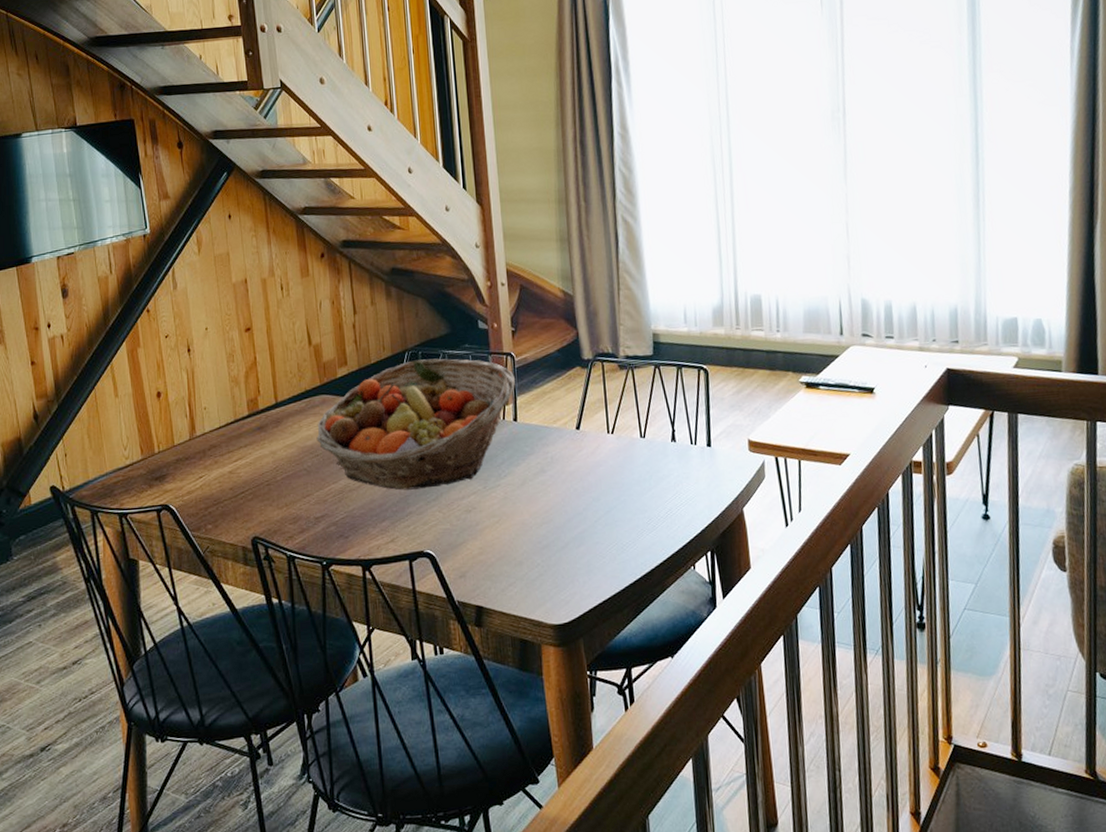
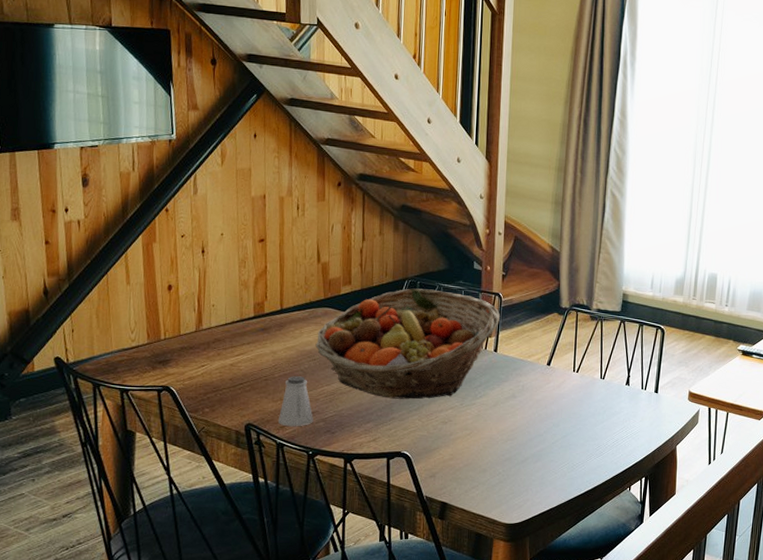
saltshaker: none [286,476,324,536] -> present [279,376,313,427]

